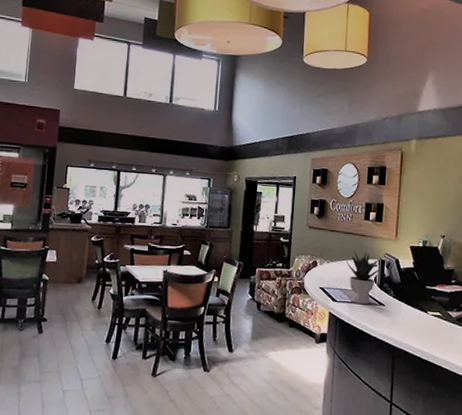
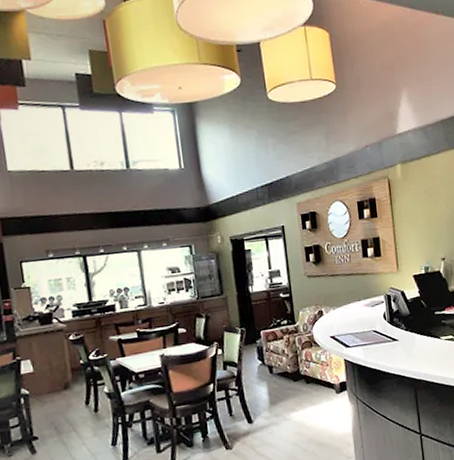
potted plant: present [346,250,383,304] -> none [352,290,390,345]

